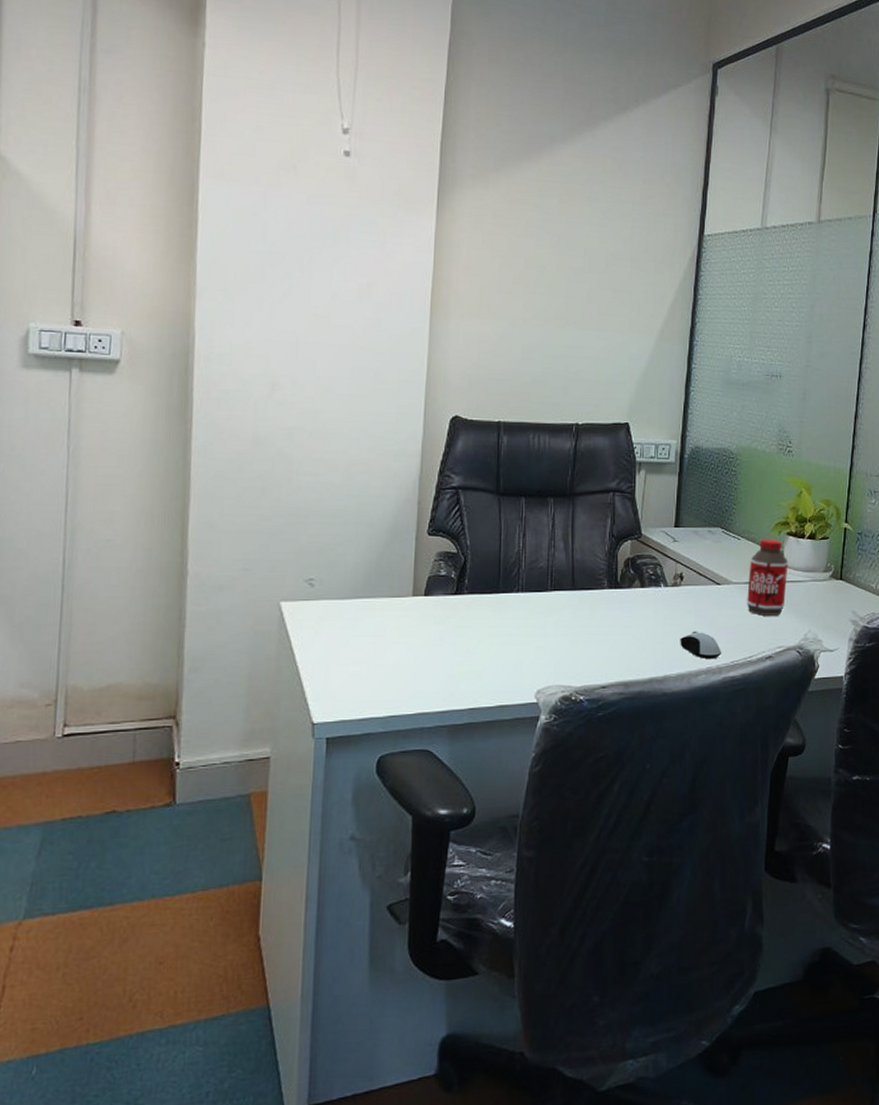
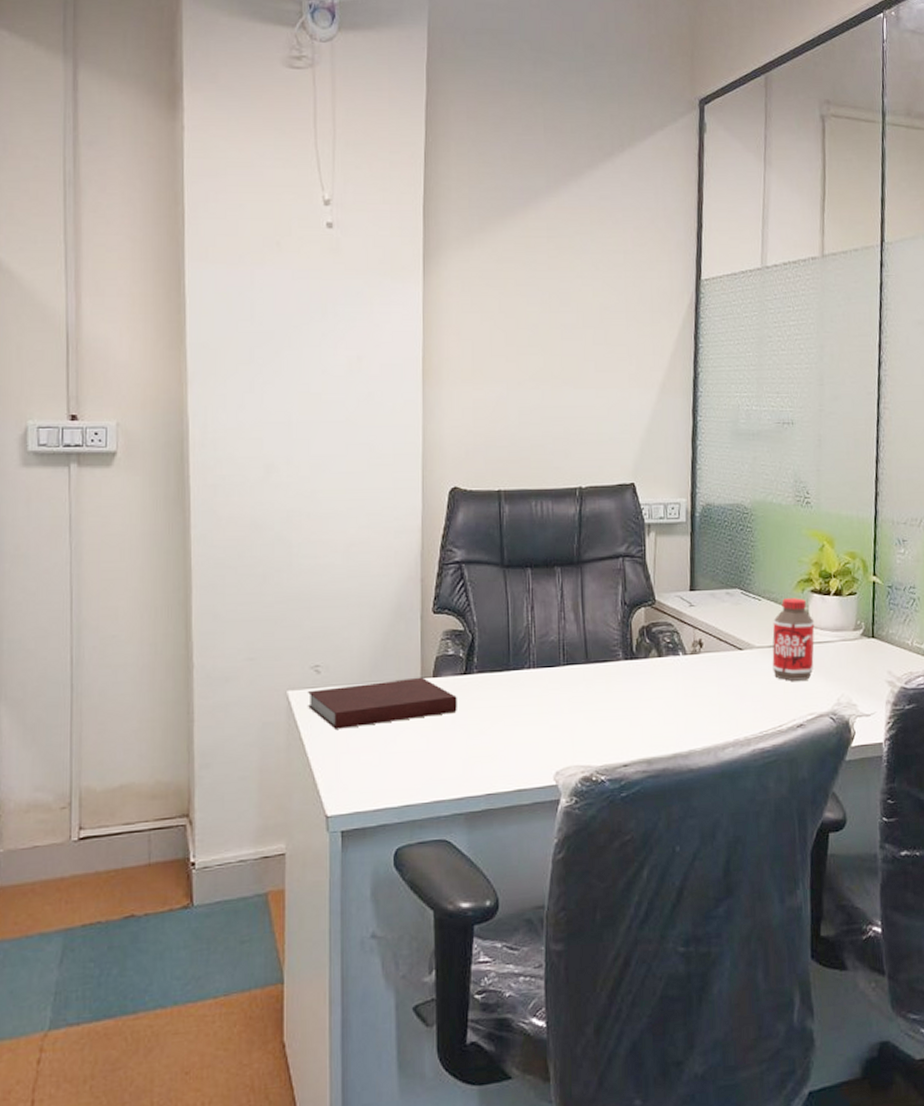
notebook: none [299,595,446,641] -> present [307,677,457,729]
computer mouse: present [680,631,722,660] -> none [703,700,749,731]

